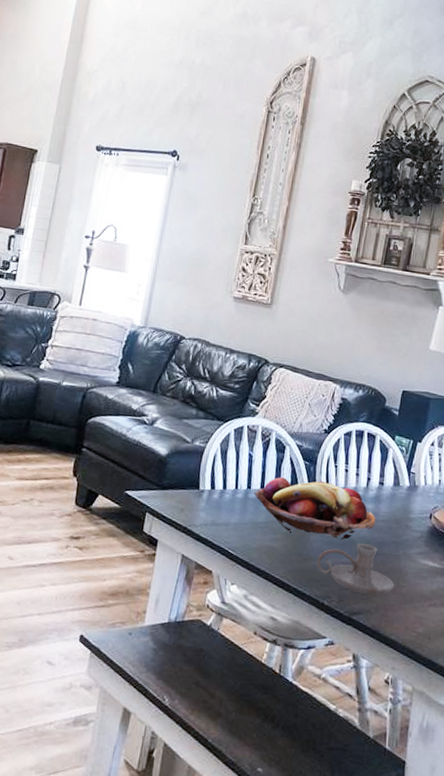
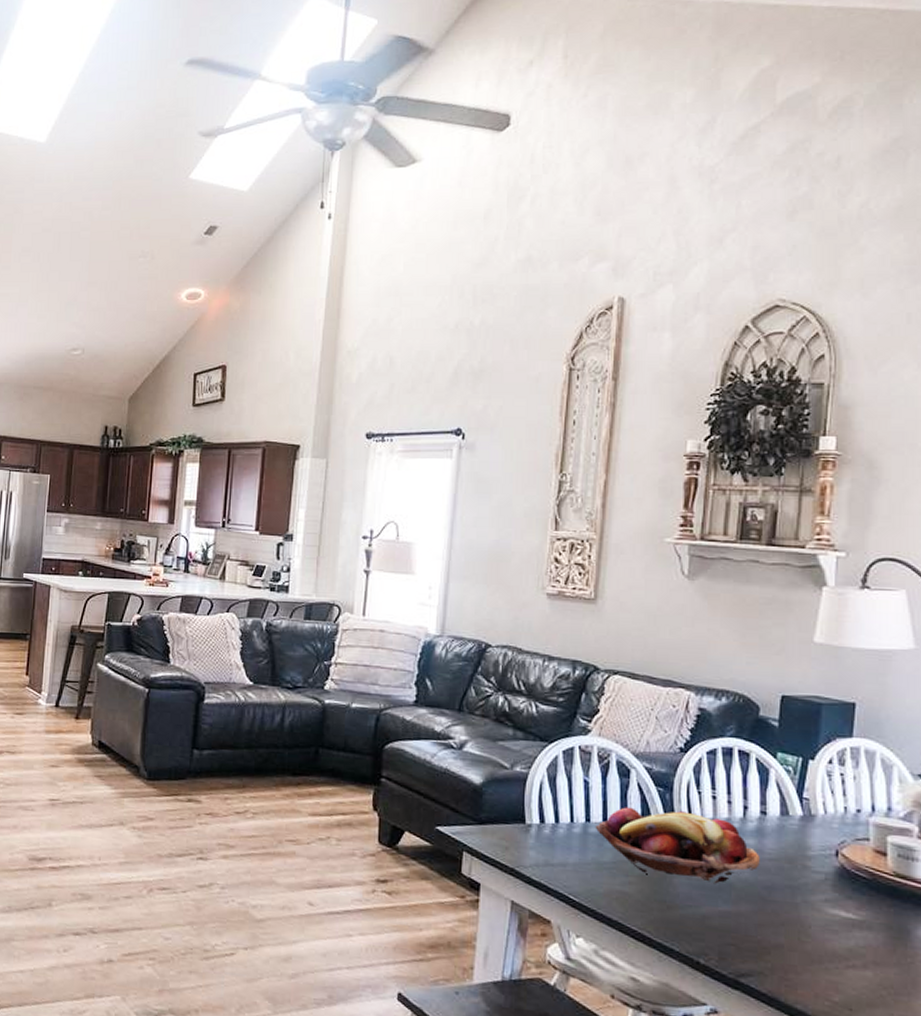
candle holder: present [316,543,395,597] -> none [684,888,794,955]

